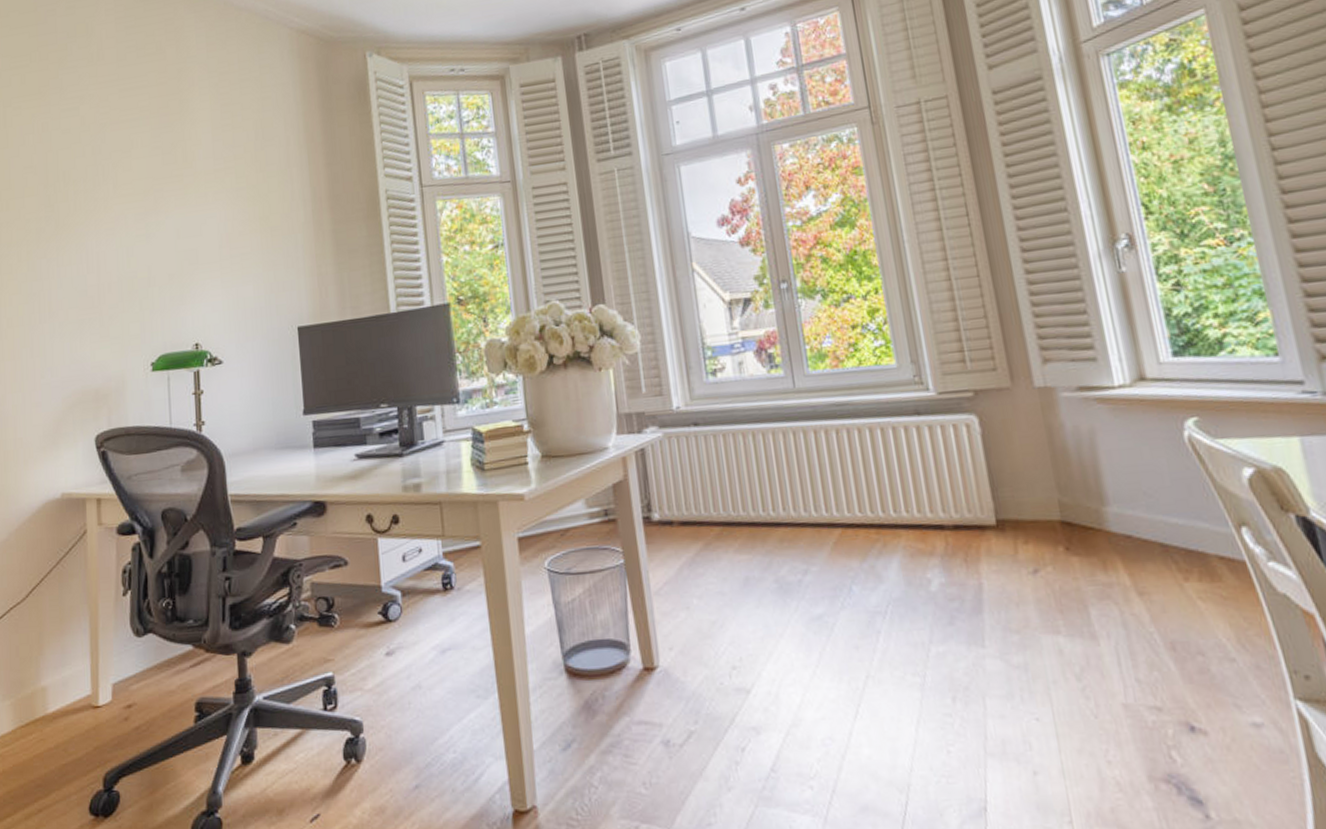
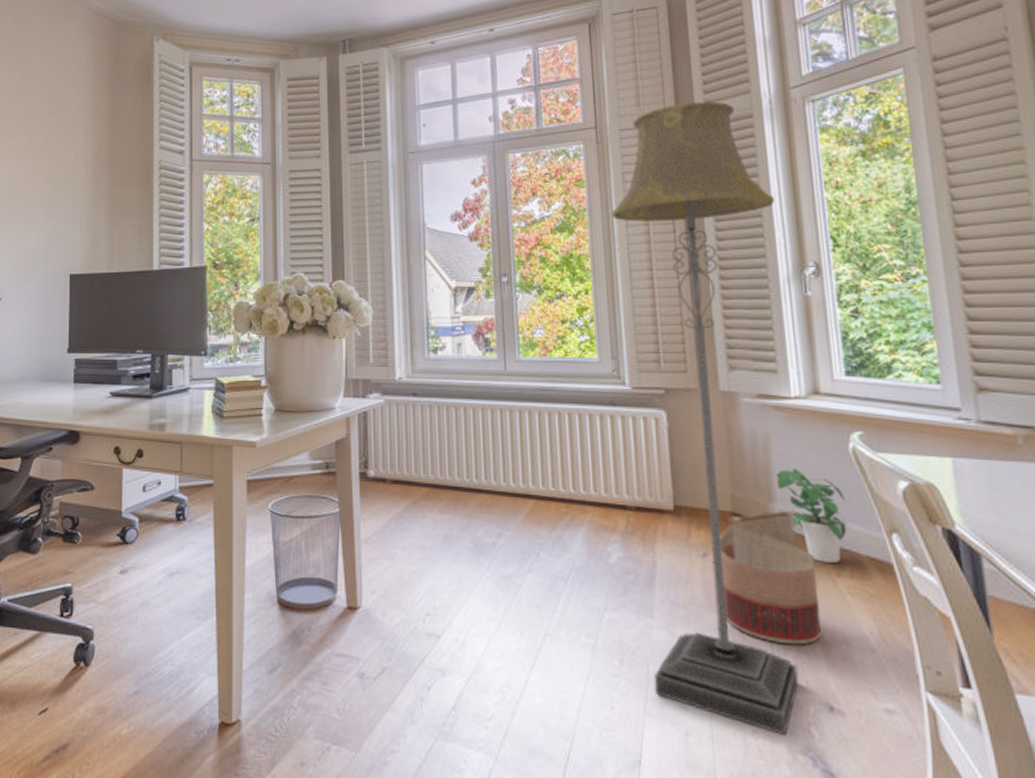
floor lamp: none [896,65,1154,763] -> present [612,101,799,735]
basket: none [1050,512,1173,662] -> present [720,510,821,645]
potted plant: none [1106,465,1192,568] -> present [776,468,848,564]

